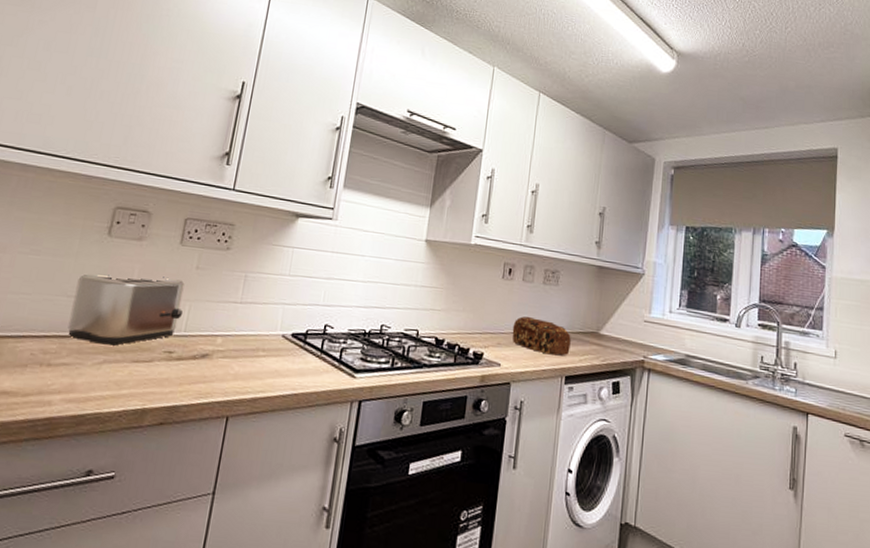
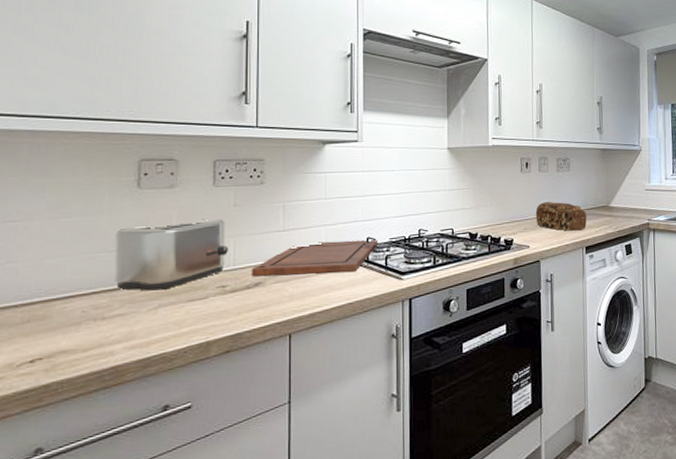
cutting board: none [199,320,337,359] -> present [251,240,379,276]

